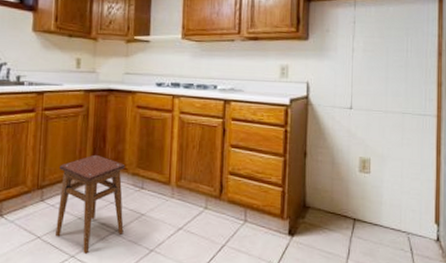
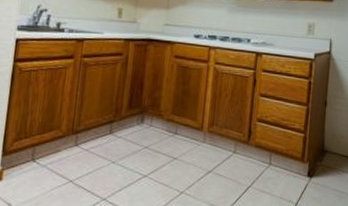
stool: present [56,154,125,254] -> none [88,101,161,197]

